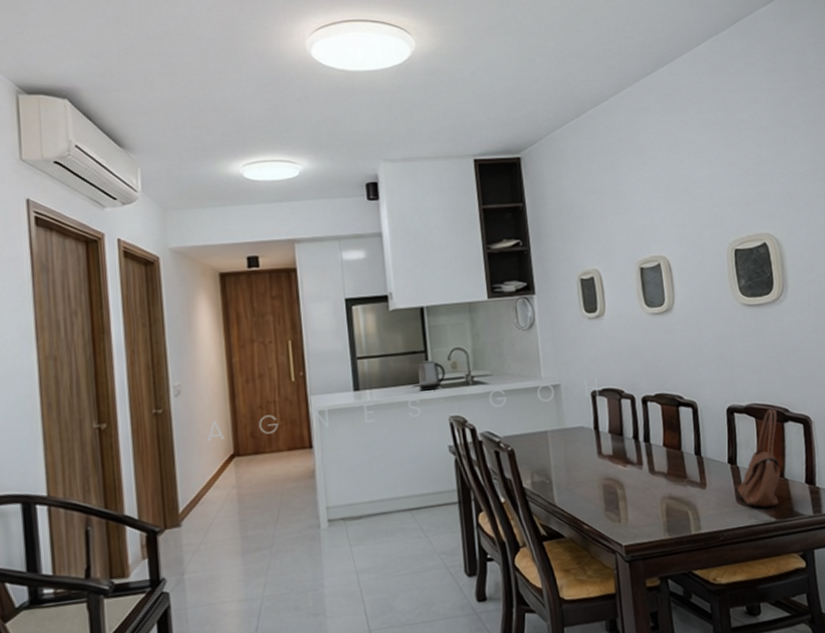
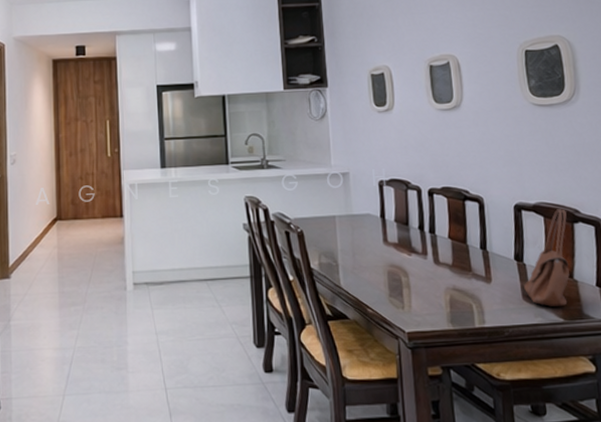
kettle: present [416,360,446,391] -> none [217,144,243,172]

